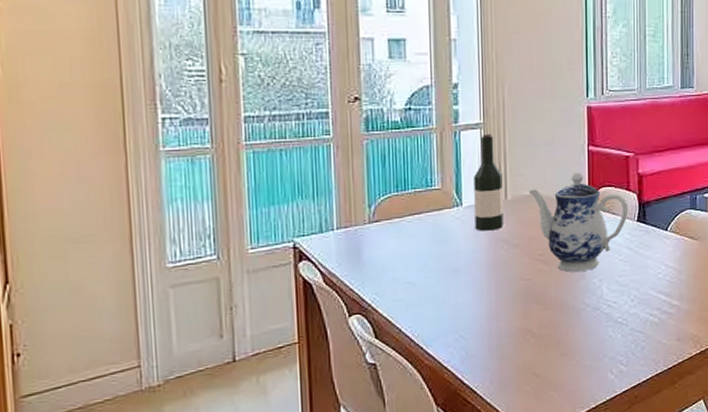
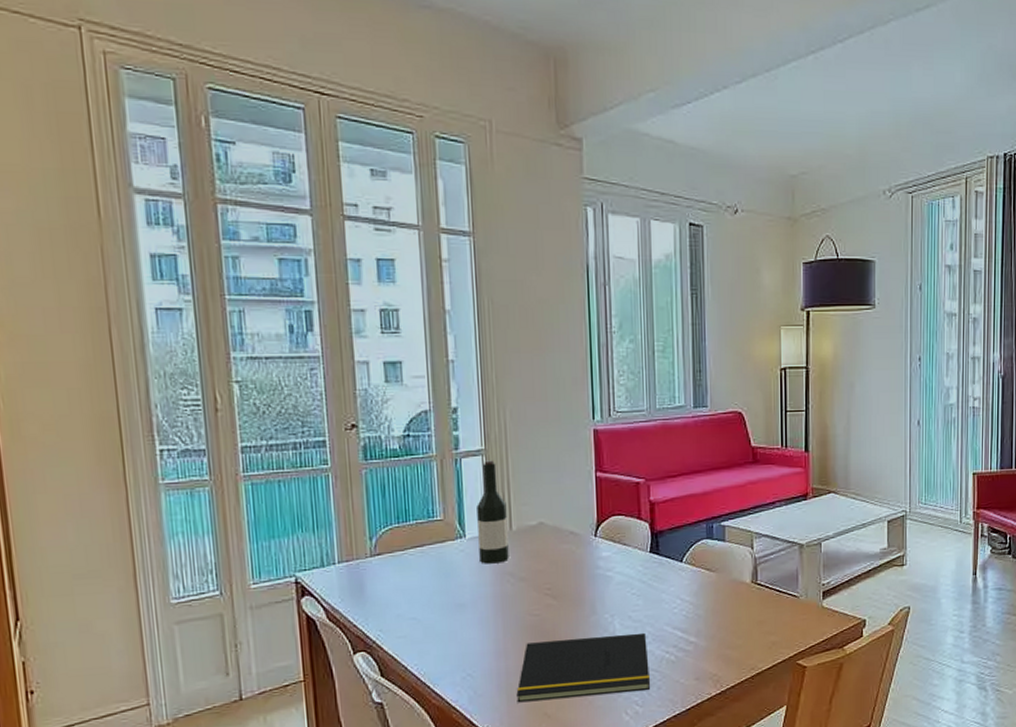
notepad: none [507,296,634,363] -> present [516,632,650,703]
teapot: present [529,172,629,272] -> none [535,500,641,607]

